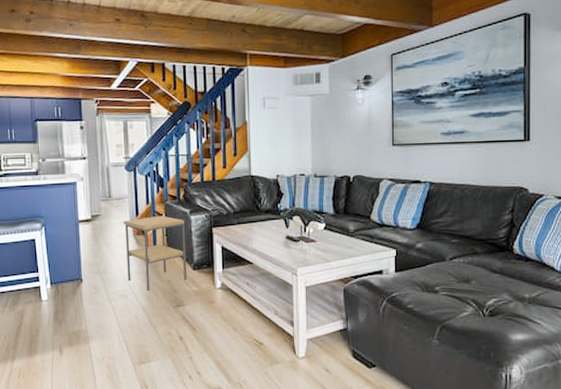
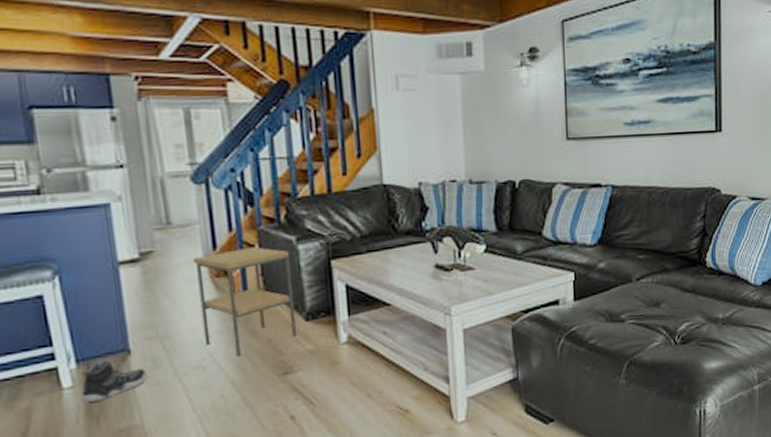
sneaker: none [52,284,91,311] -> present [81,360,147,402]

